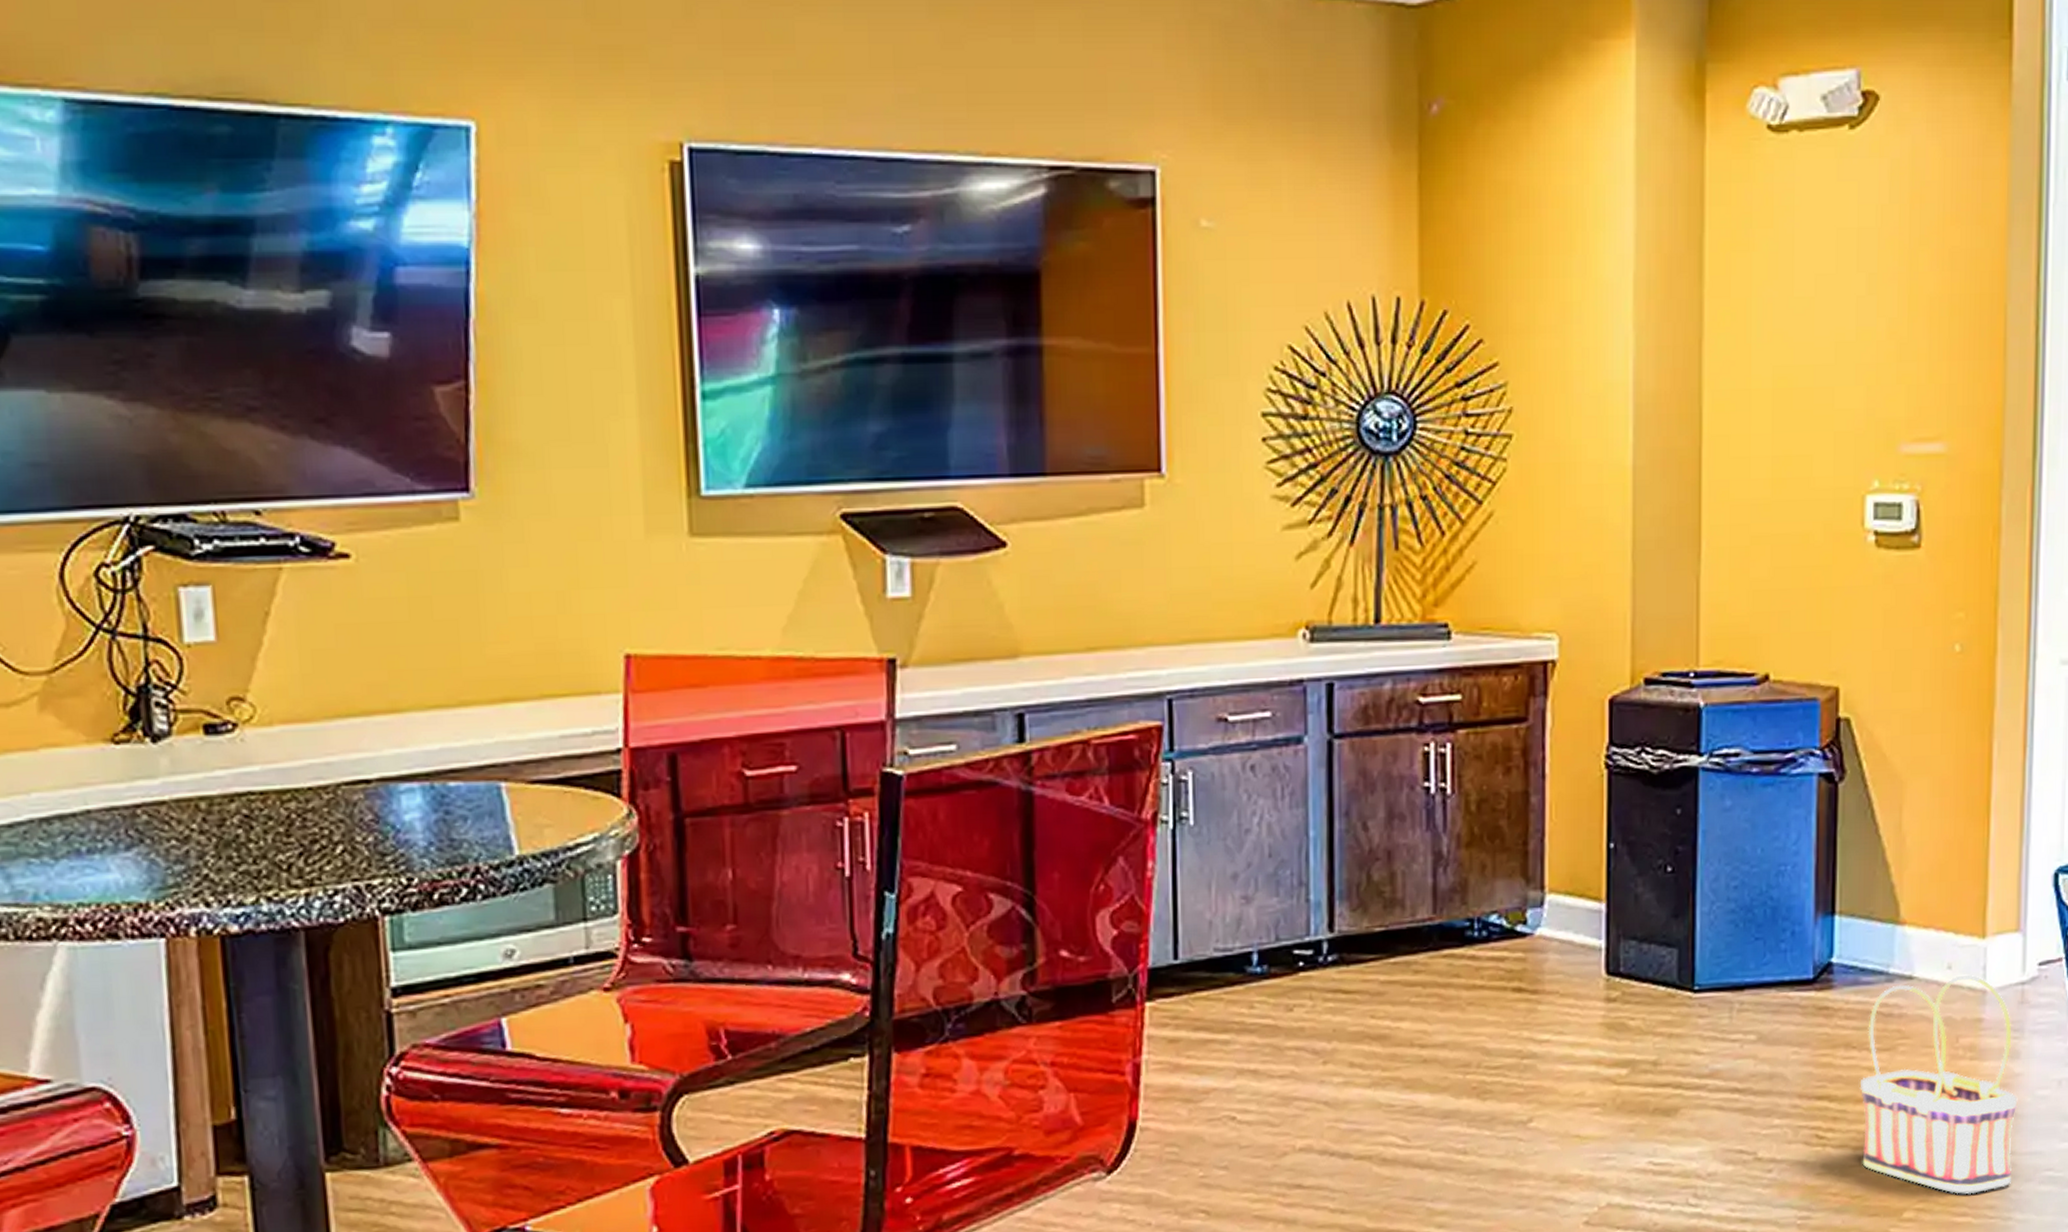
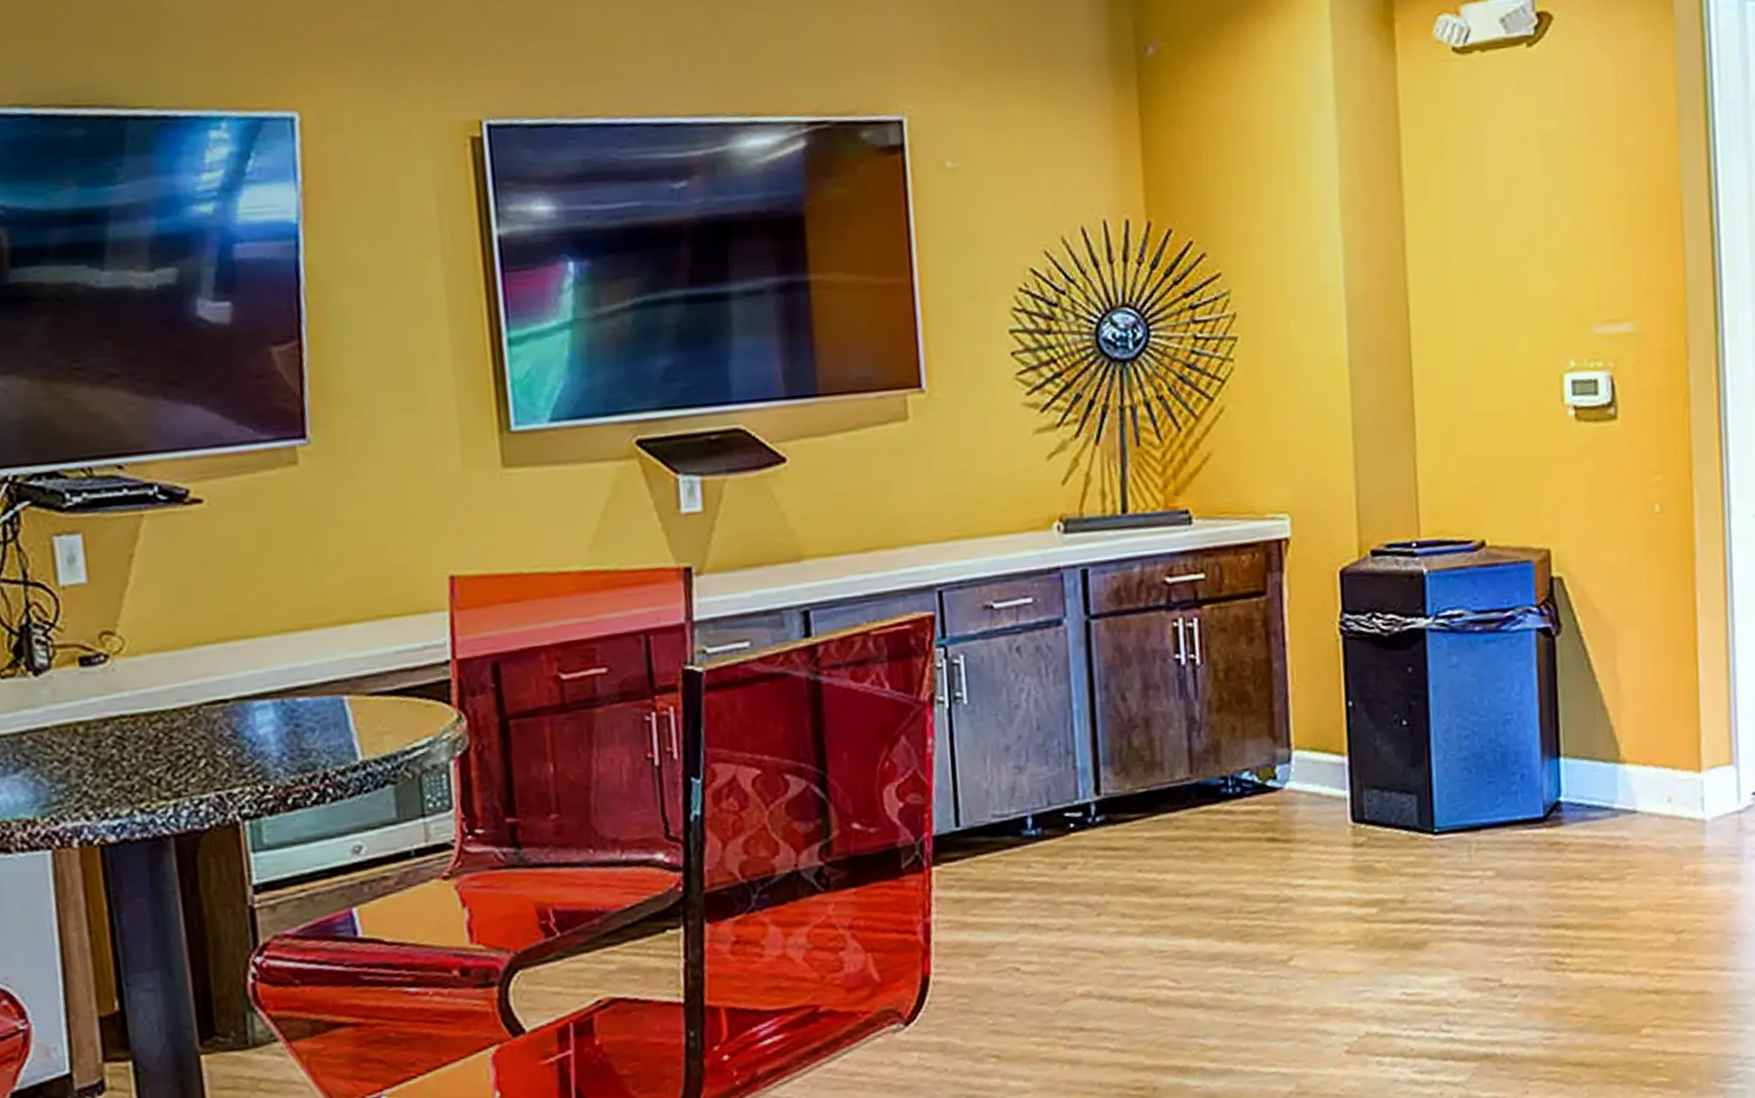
basket: present [1859,974,2018,1195] -> none [1593,806,1742,1010]

